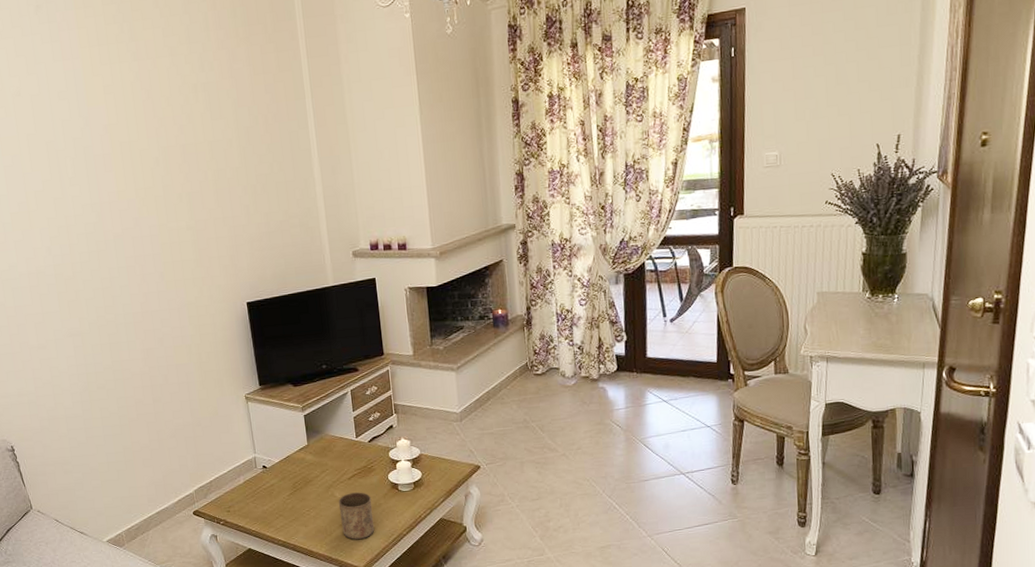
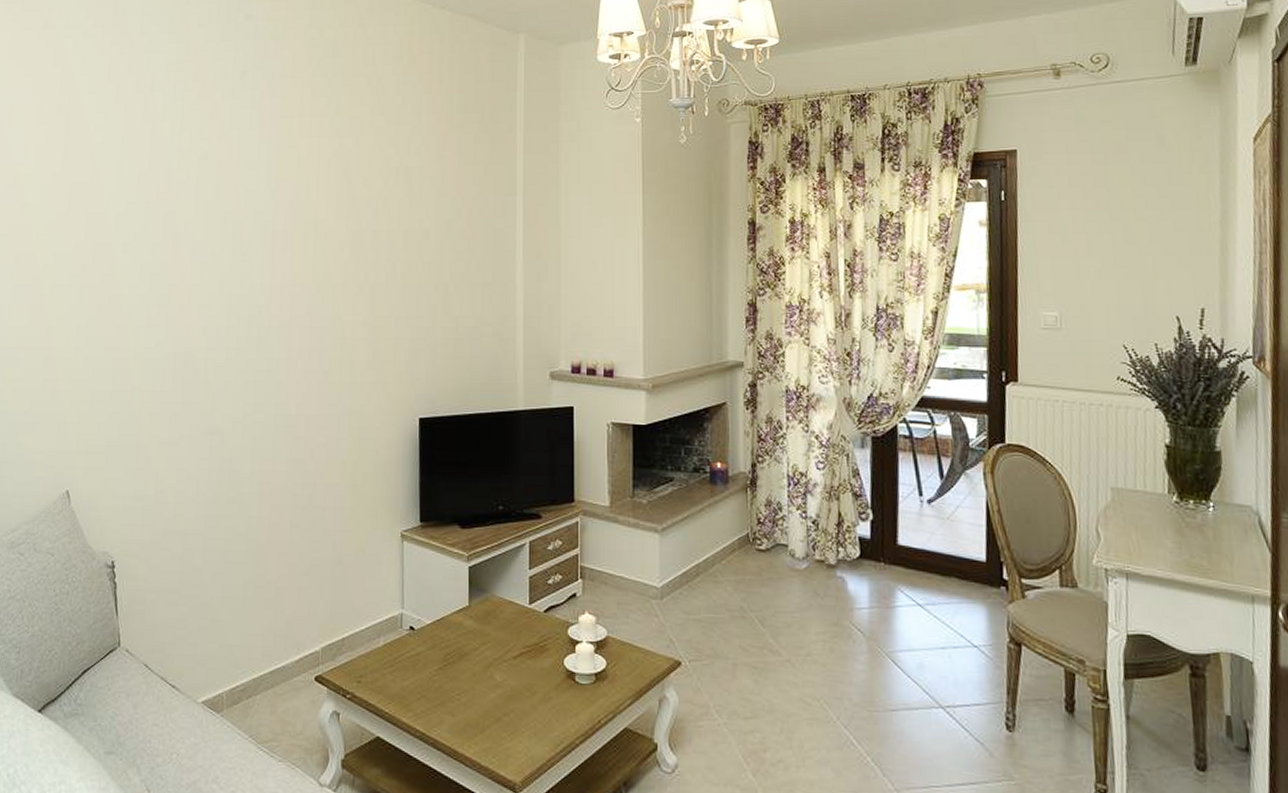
cup: present [338,492,375,540] -> none [497,677,540,743]

